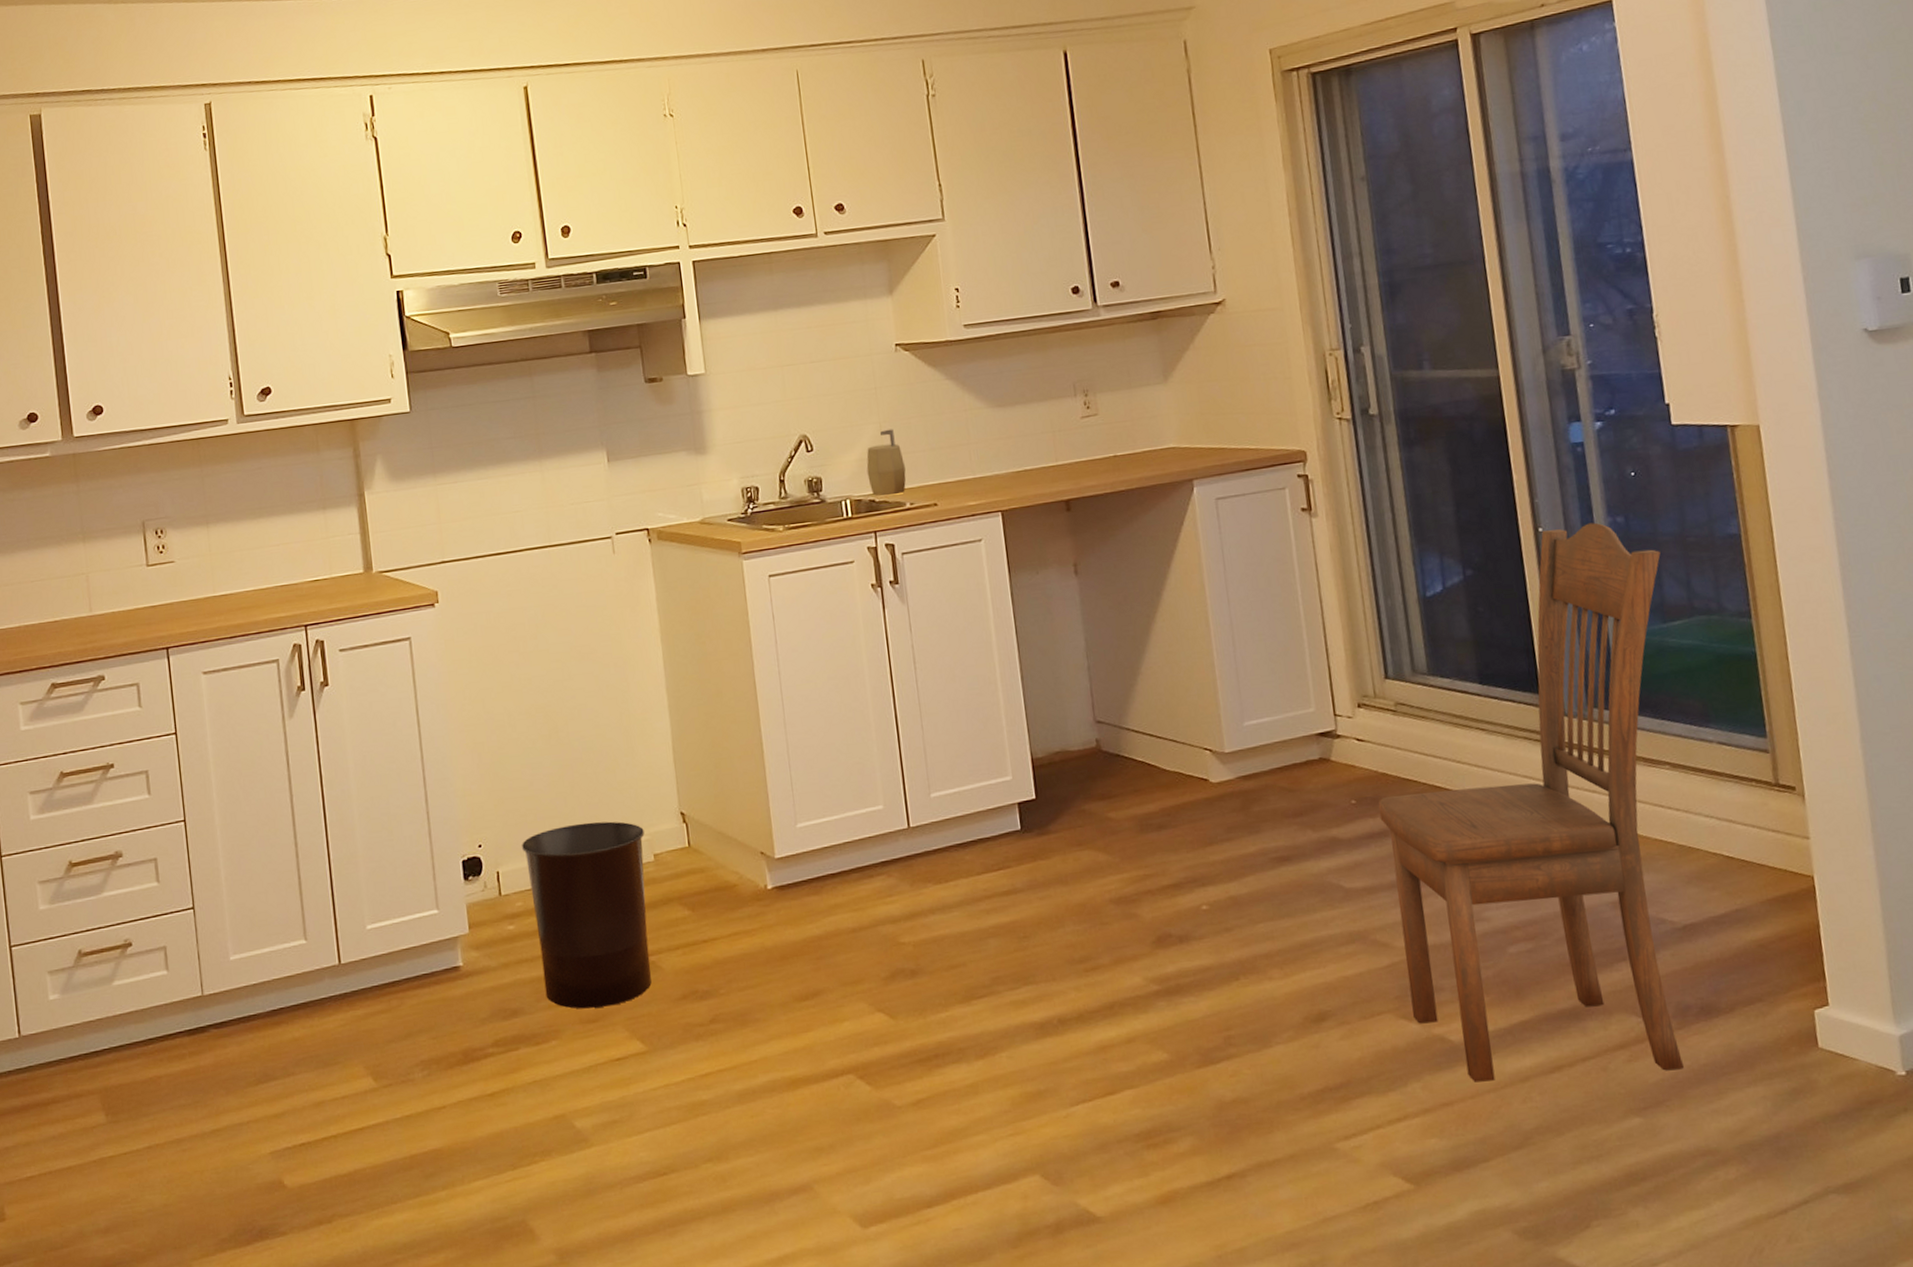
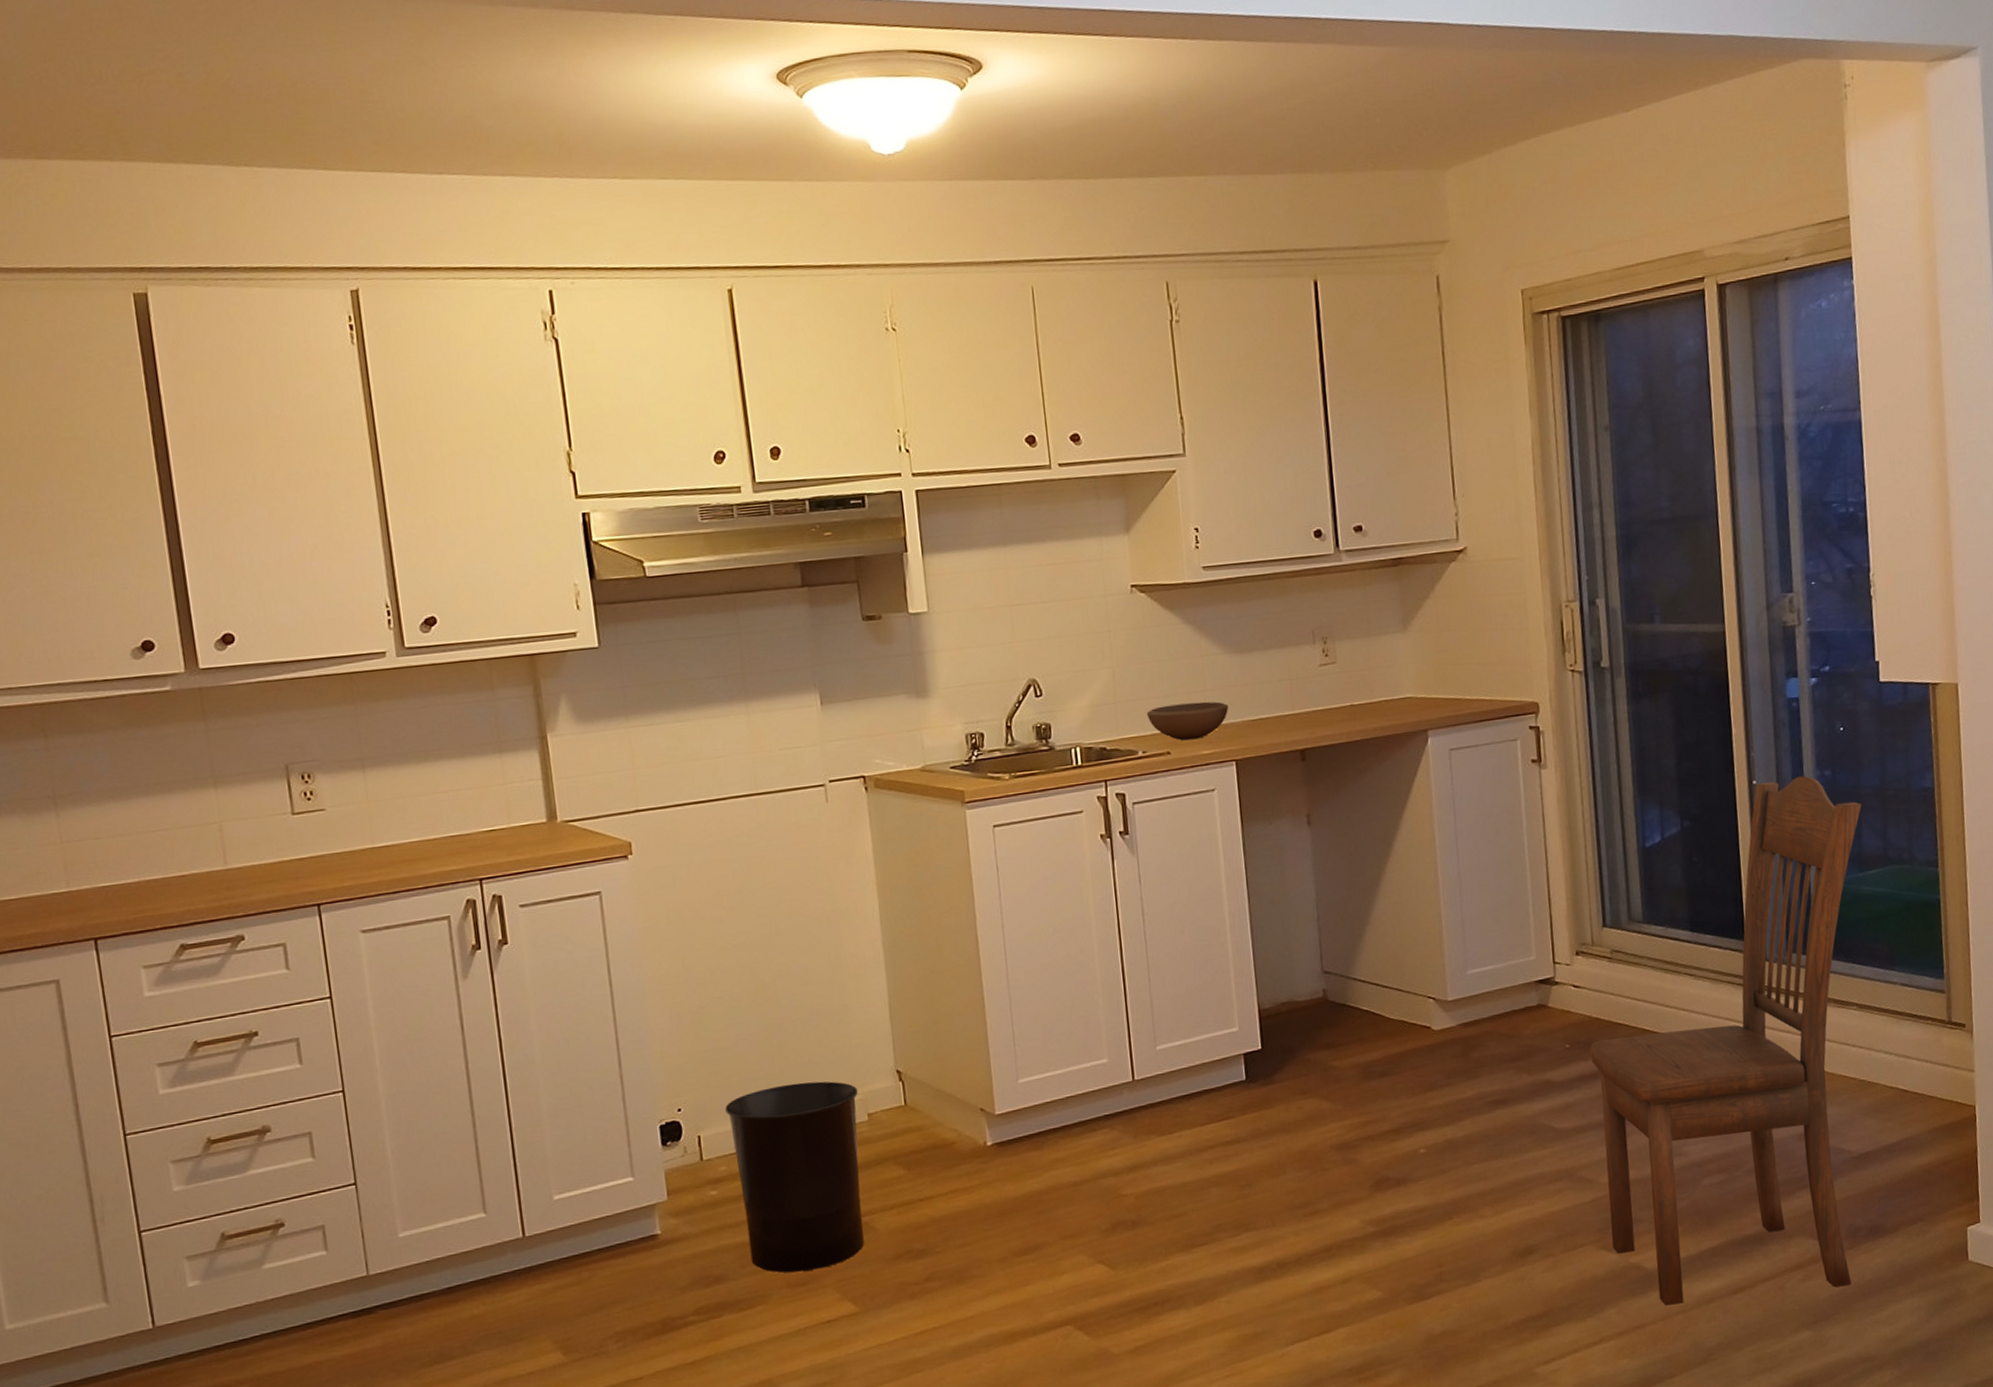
soap dispenser: present [866,429,906,496] -> none [1098,674,1139,744]
bowl: none [913,454,994,492] -> present [1146,701,1229,741]

